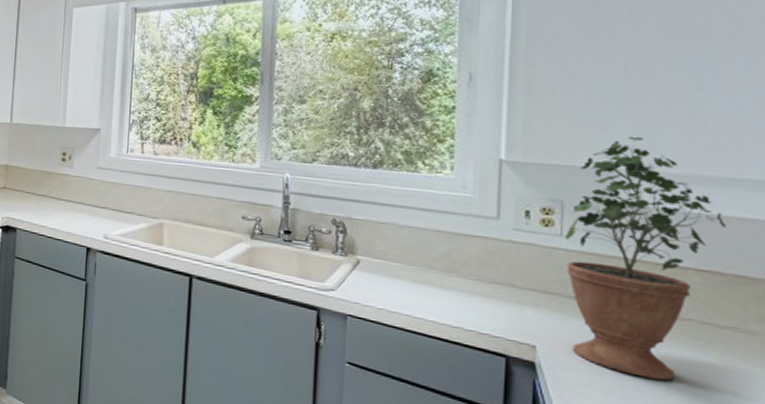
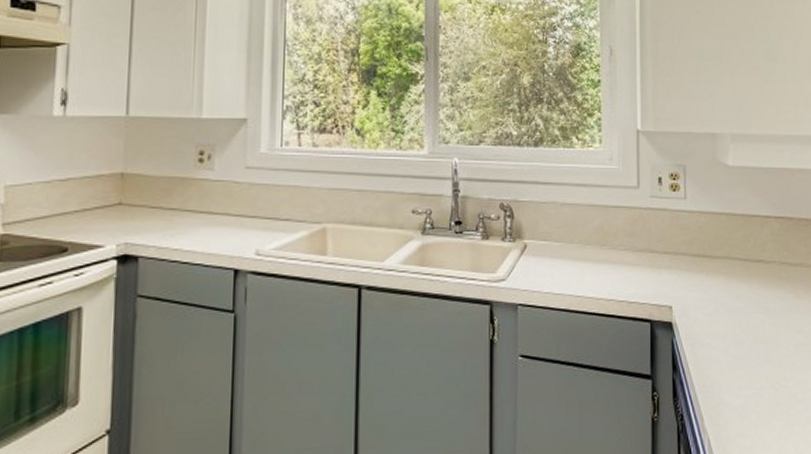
potted plant: present [564,136,726,381] -> none [687,103,791,320]

